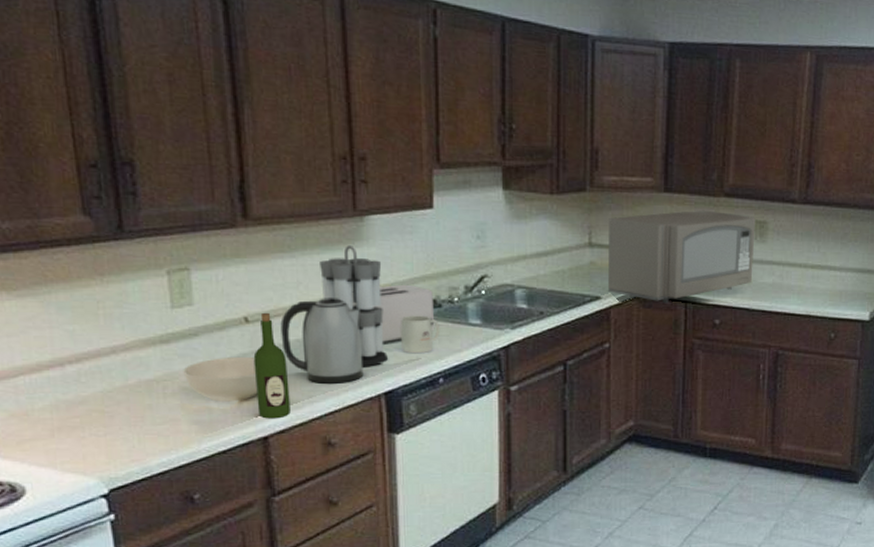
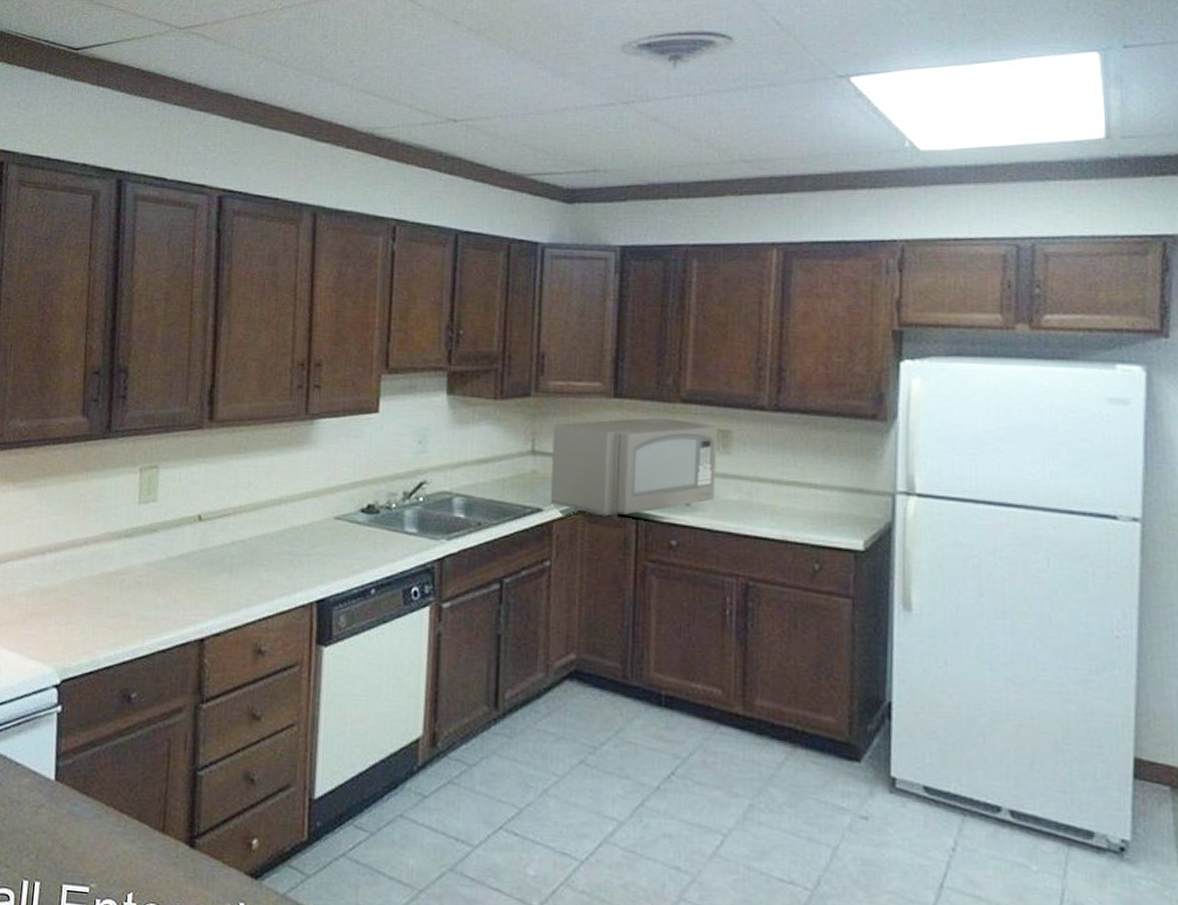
bowl: present [183,356,258,402] -> none [139,553,203,600]
wine bottle: present [253,312,291,419] -> none [198,511,230,621]
kettle: present [280,298,364,383] -> none [227,499,302,588]
spice rack: present [320,246,389,367] -> none [269,448,326,572]
toaster: present [352,284,435,346] -> none [295,487,372,551]
mug: present [400,315,440,354] -> none [337,520,376,562]

